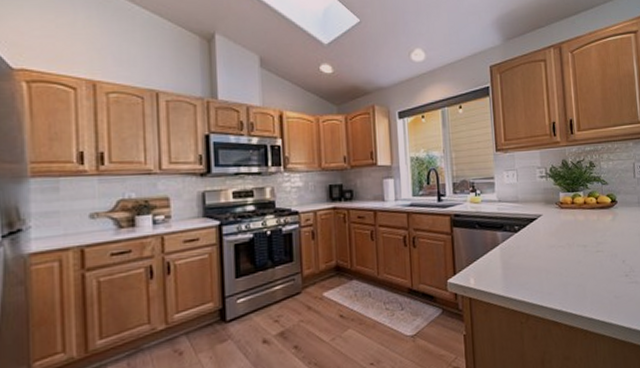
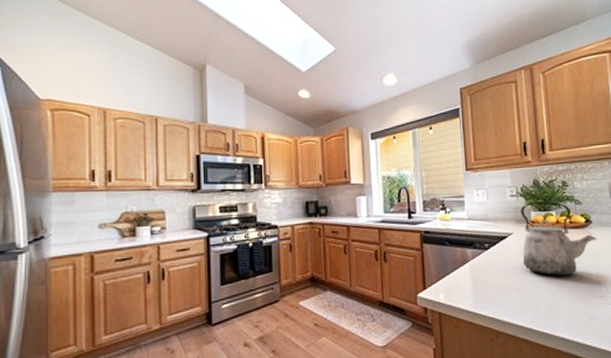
kettle: none [550,182,621,257] -> present [520,202,596,276]

